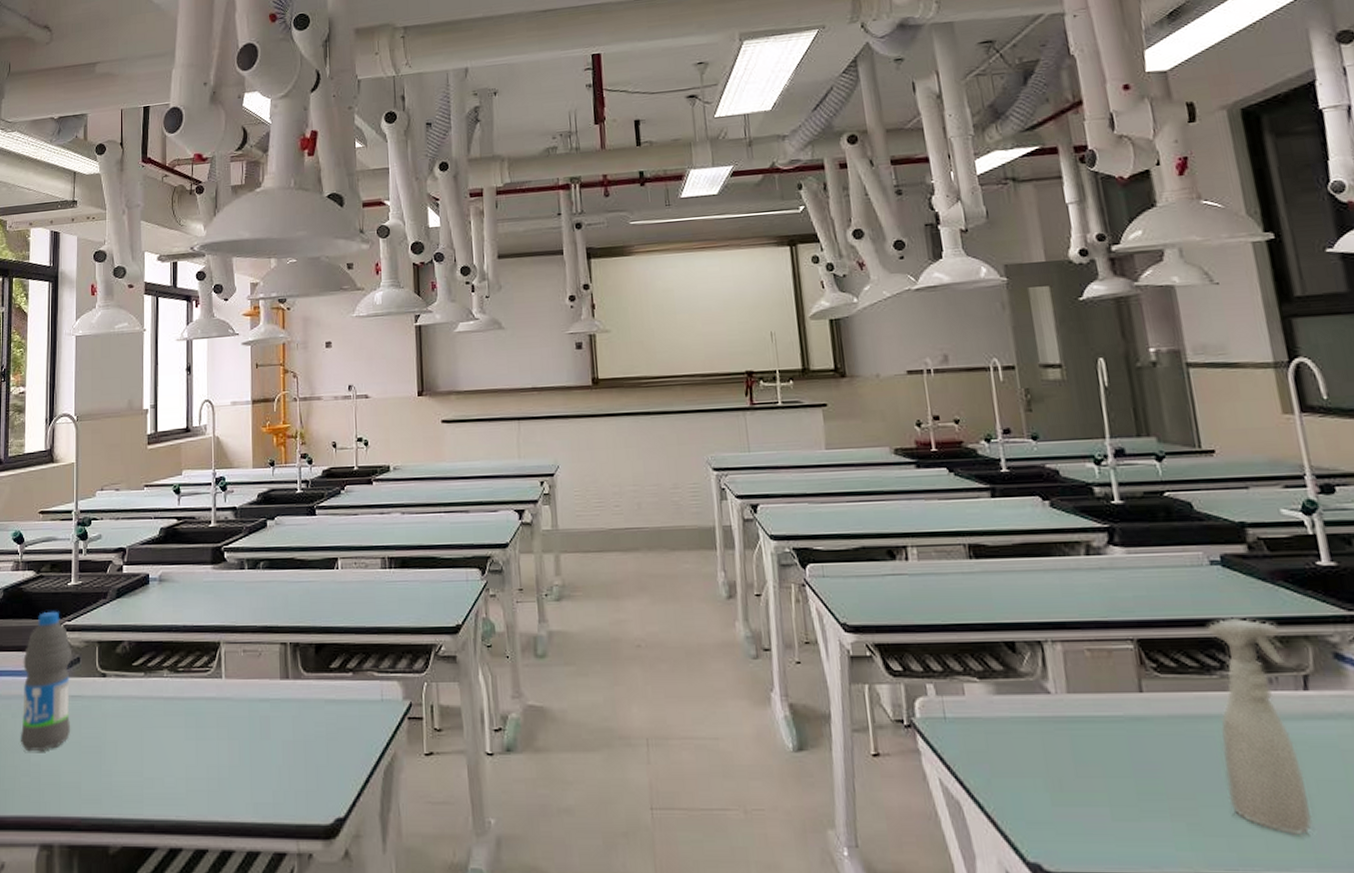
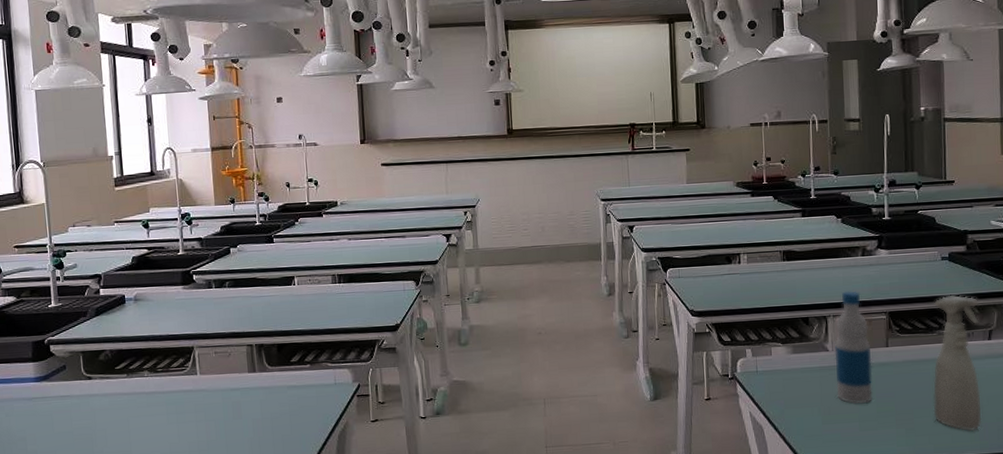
water bottle: present [20,611,73,752] -> none [11,328,62,442]
bottle: none [1056,605,1127,777] -> present [834,291,873,404]

